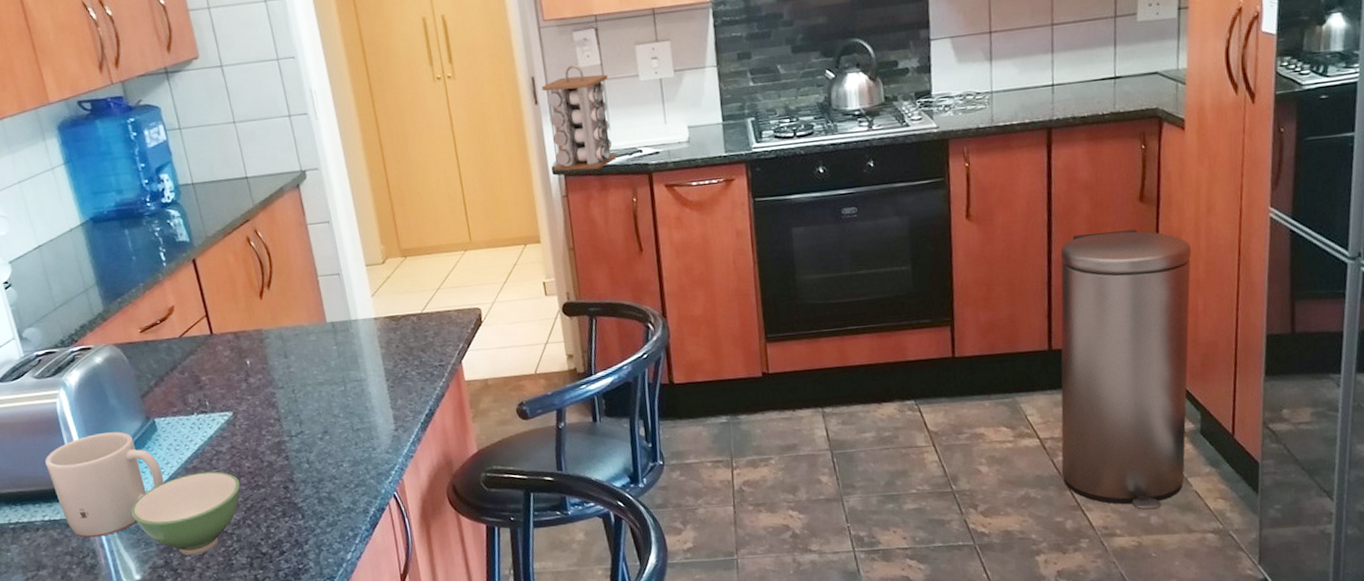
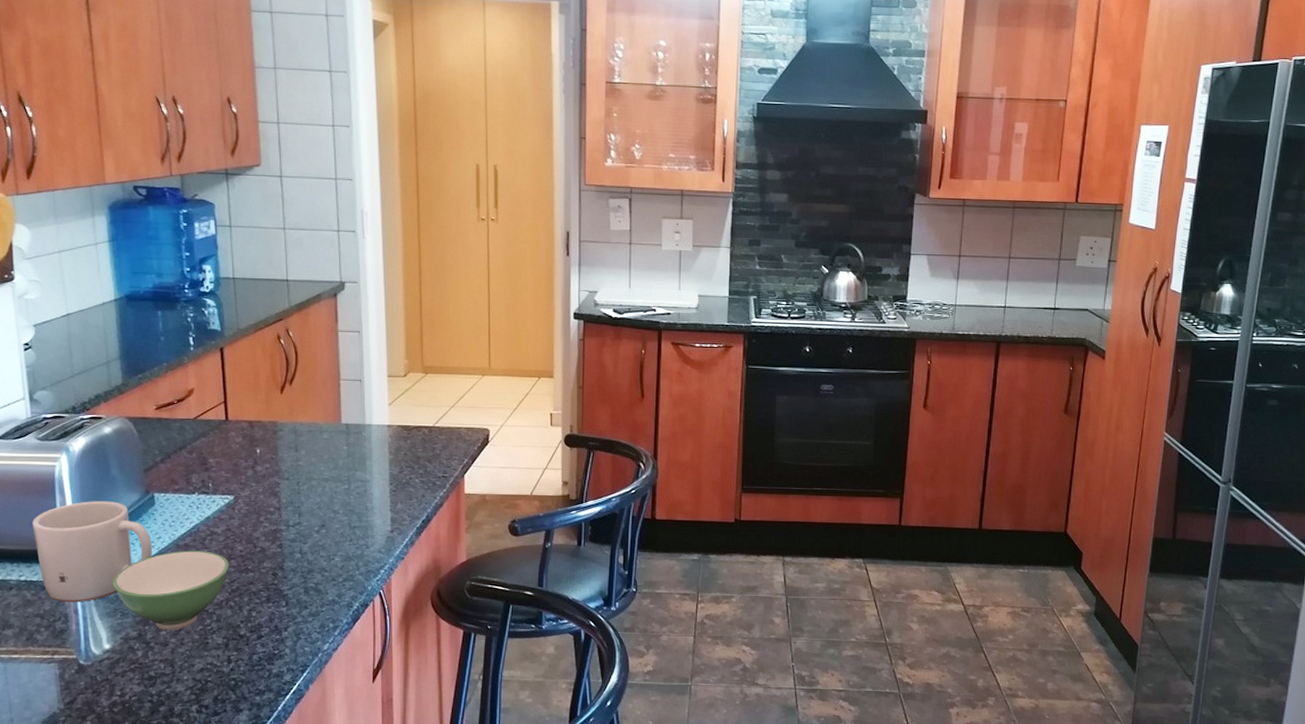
spice rack: present [542,64,618,172] -> none [574,226,634,321]
pedal bin: present [1060,229,1192,510] -> none [978,434,1102,677]

